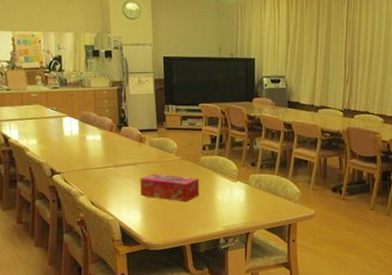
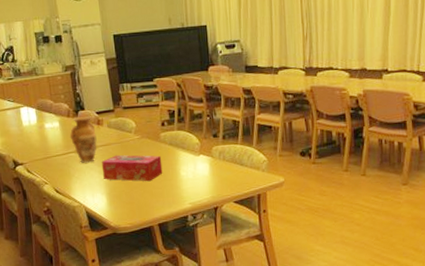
vase: none [110,132,137,178] -> present [69,115,97,163]

